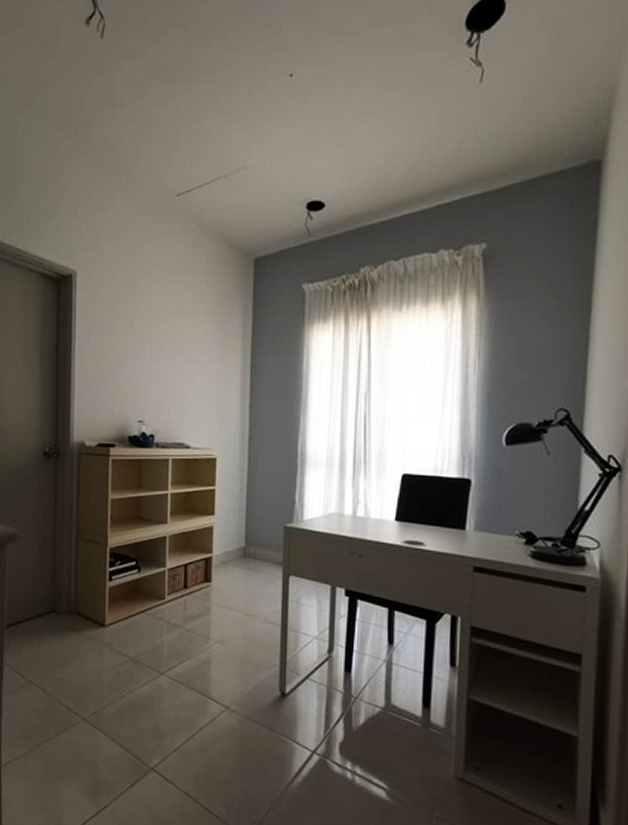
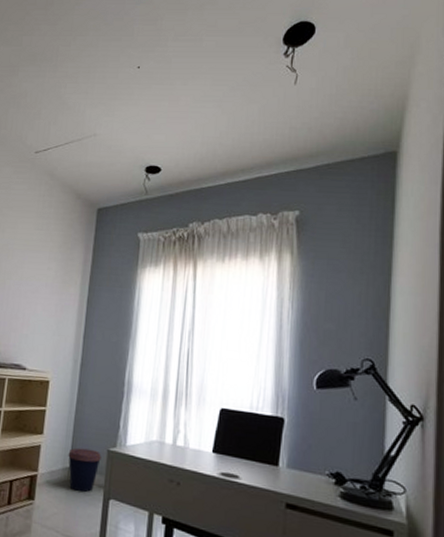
coffee cup: none [243,526,278,571] -> present [68,448,101,493]

